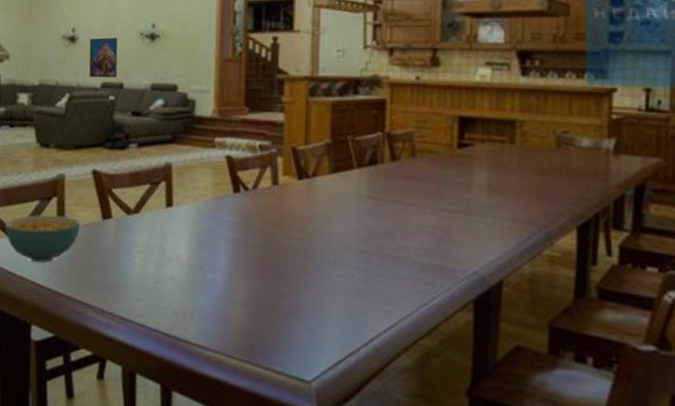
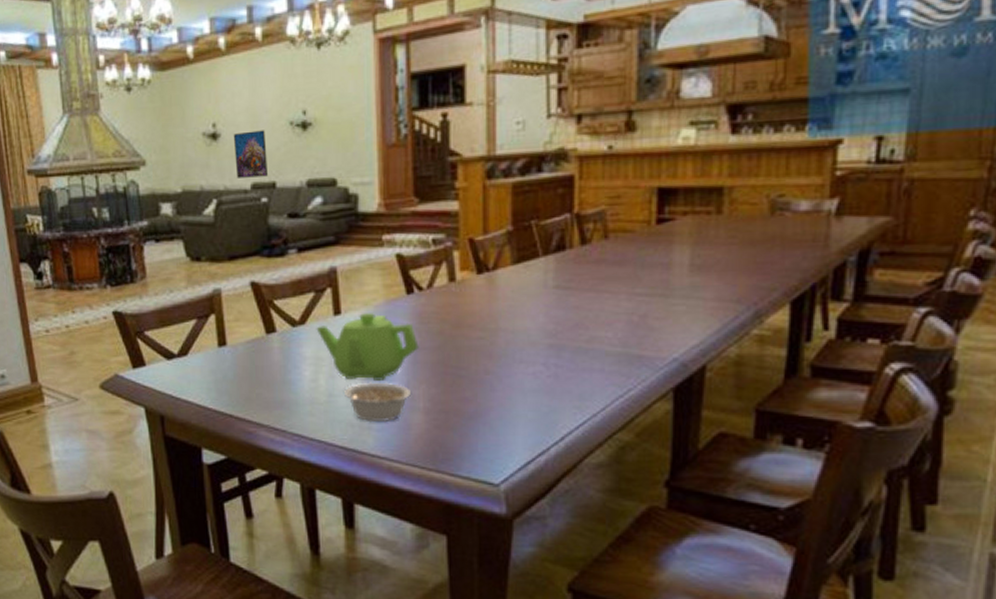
cereal bowl: present [4,214,81,263] -> none [162,333,243,385]
teapot: none [149,207,242,272] -> present [316,313,419,380]
legume: none [170,272,232,313] -> present [344,382,411,423]

